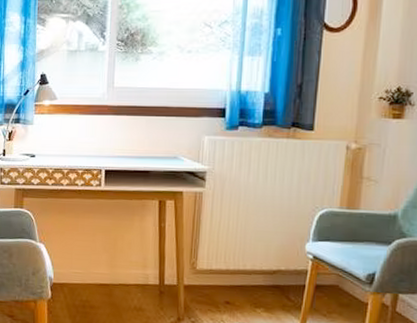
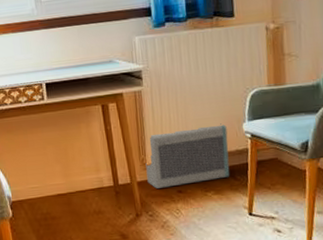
air purifier: none [195,238,288,297] -> present [145,123,230,189]

